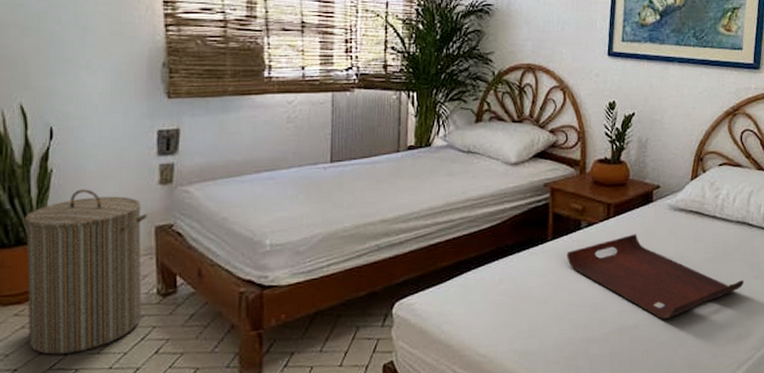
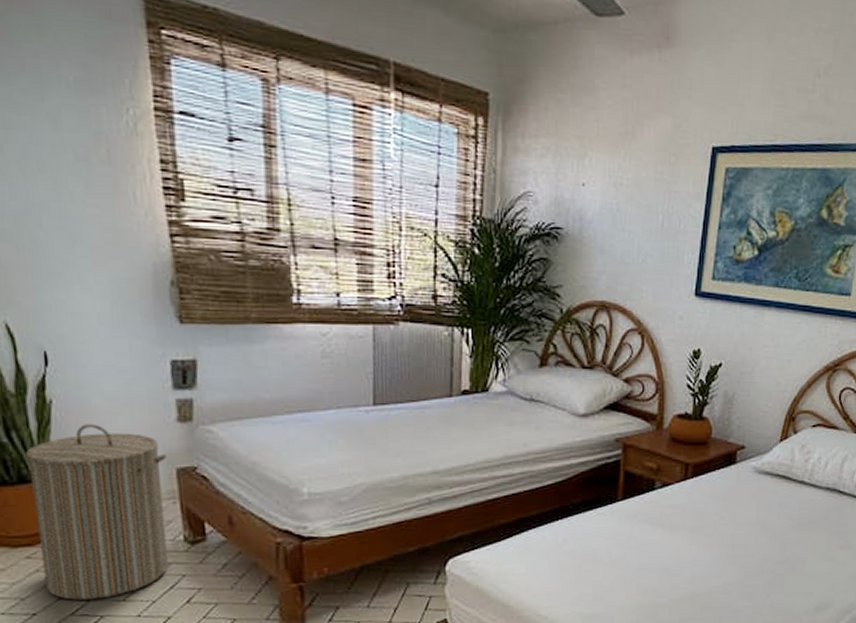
serving tray: present [567,234,744,320] -> none [638,497,829,588]

